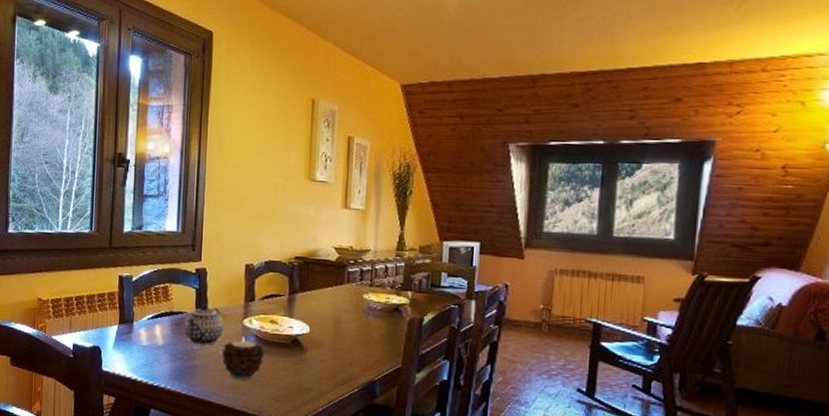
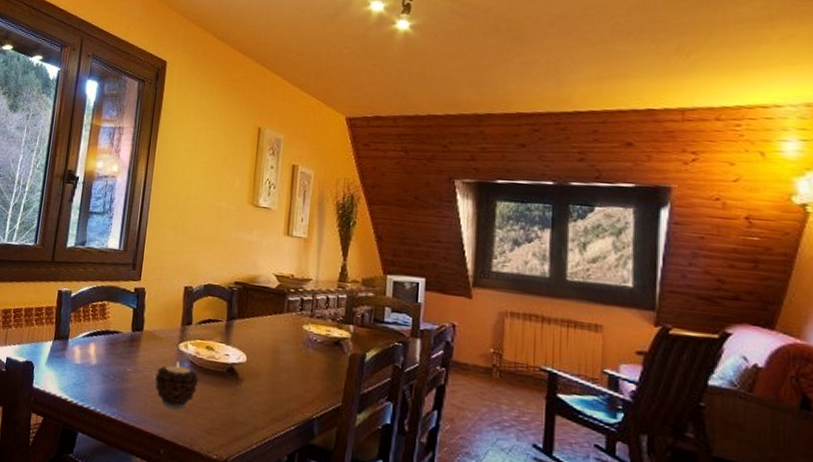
teapot: present [184,304,224,346] -> none [118,324,159,369]

